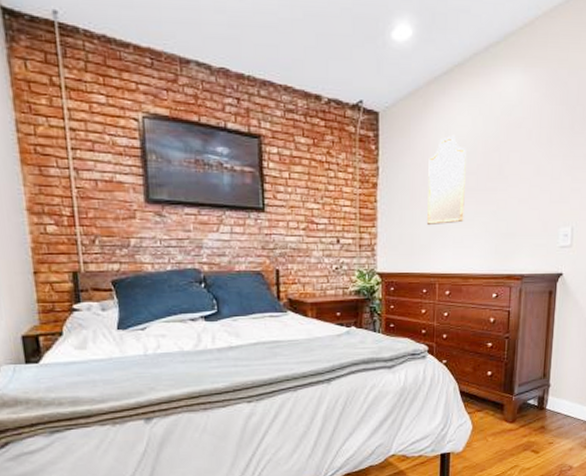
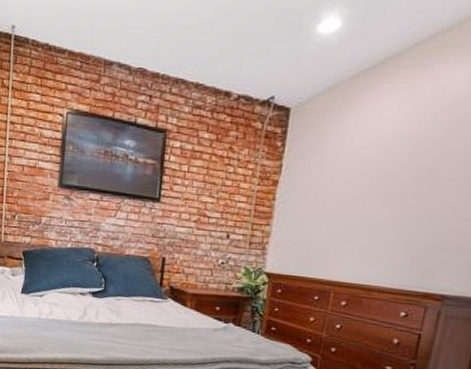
home mirror: present [427,135,466,226] -> none [329,133,390,229]

